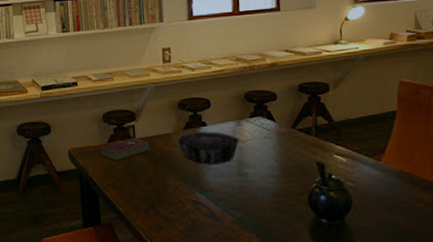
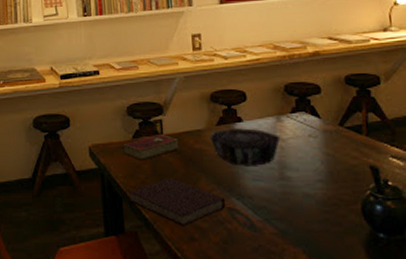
notebook: none [105,176,191,217] -> present [130,178,226,226]

